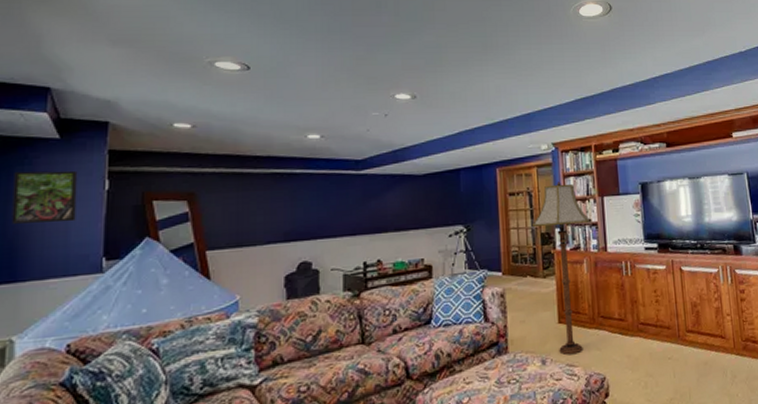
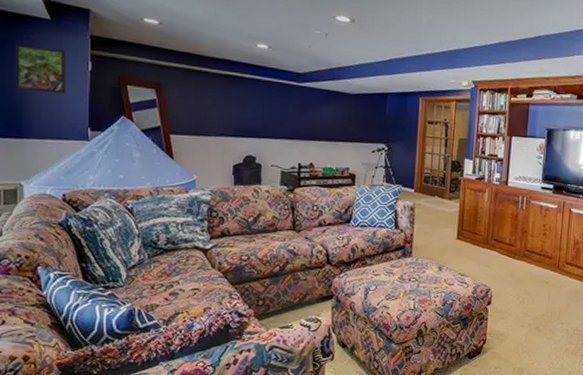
floor lamp: present [532,181,590,355] -> none [446,117,496,266]

